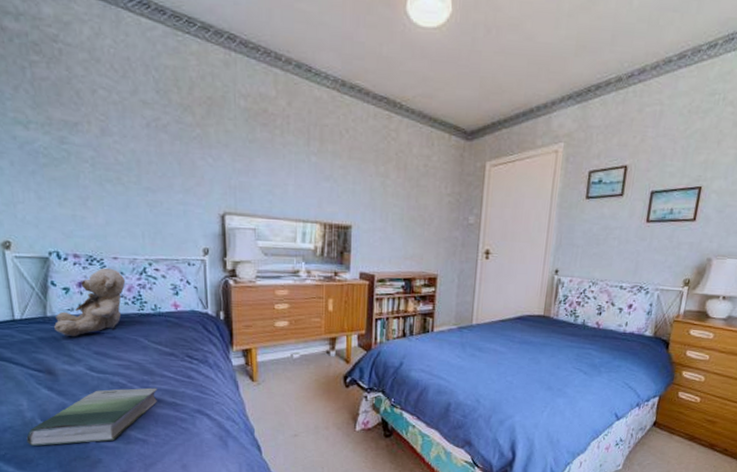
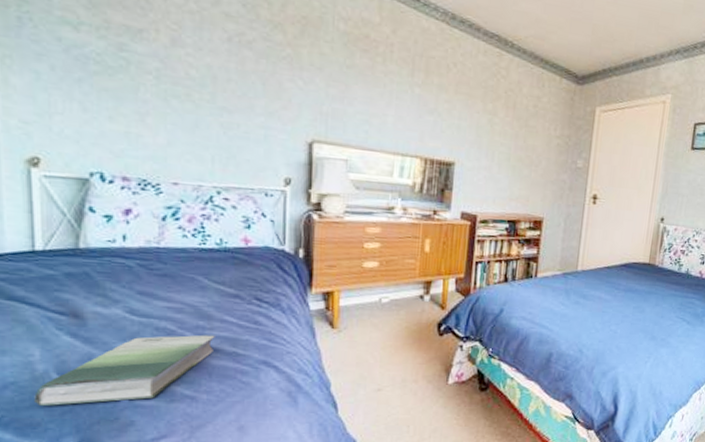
teddy bear: present [54,267,126,337] -> none [88,194,186,273]

